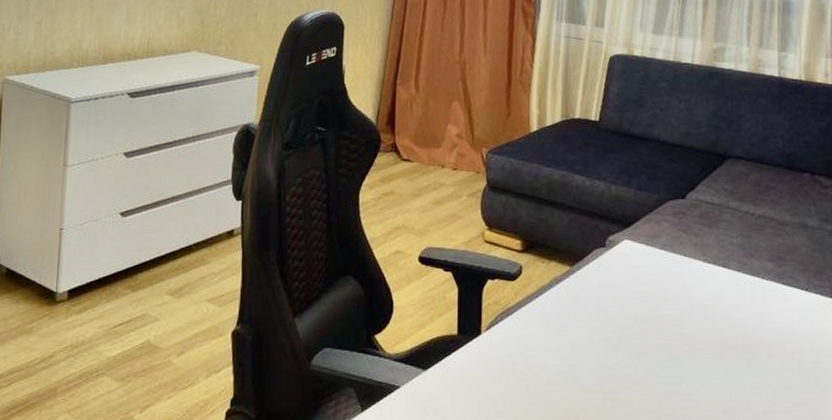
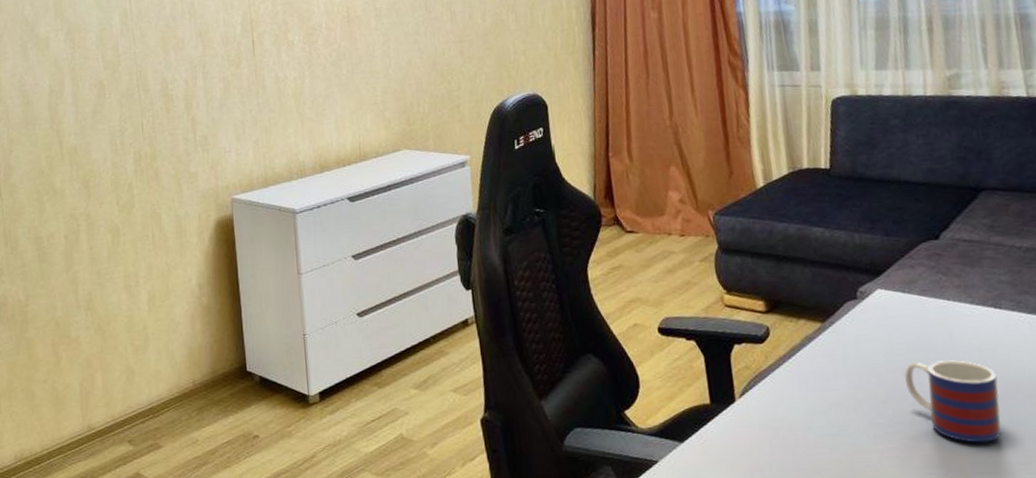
mug: none [637,312,716,391] -> present [905,360,1002,443]

